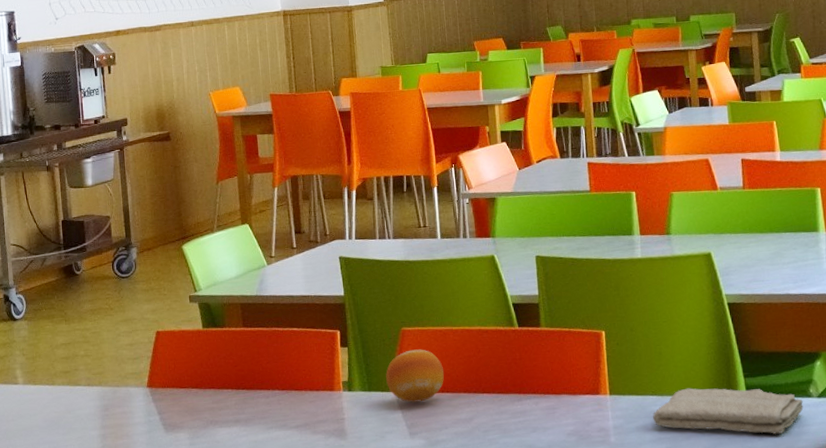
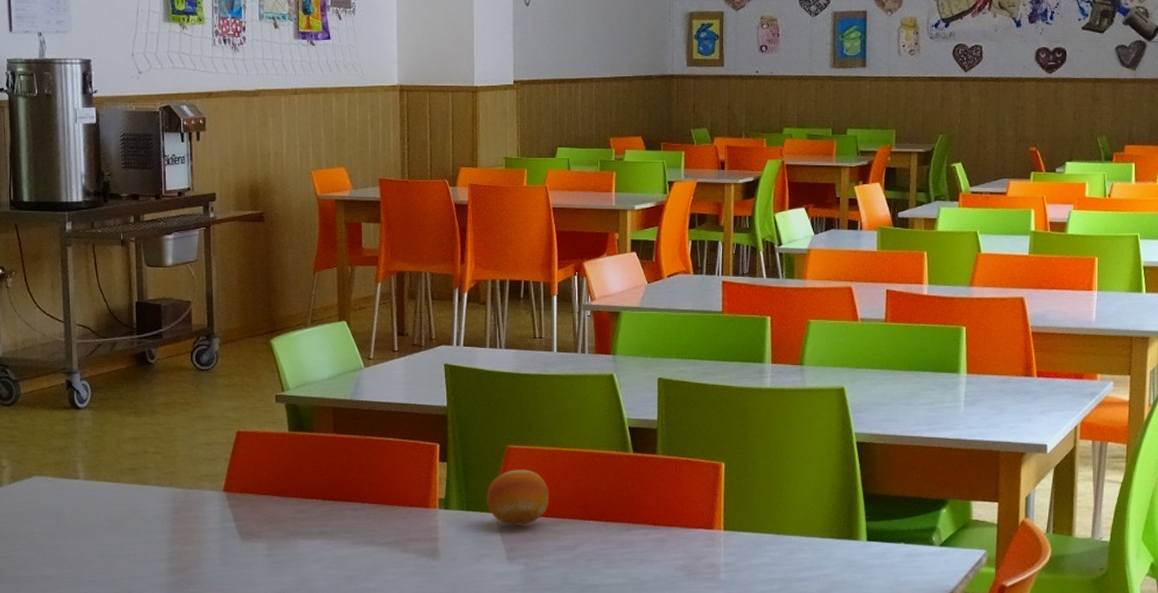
washcloth: present [652,388,804,434] -> none [766,528,924,581]

